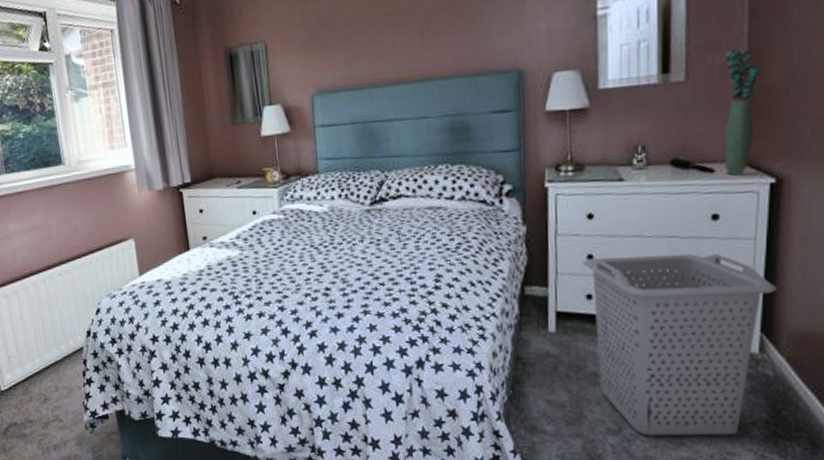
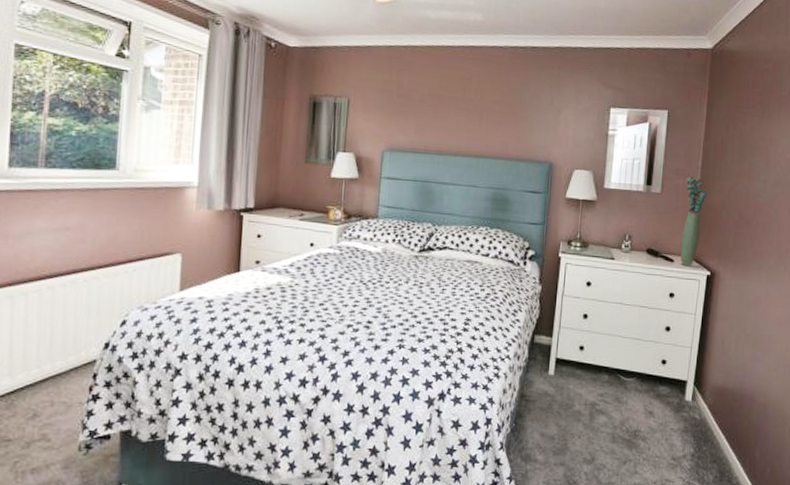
laundry basket: present [582,254,777,436] -> none [579,317,706,466]

